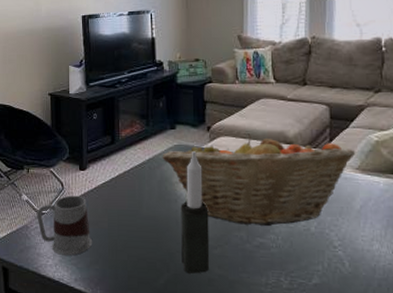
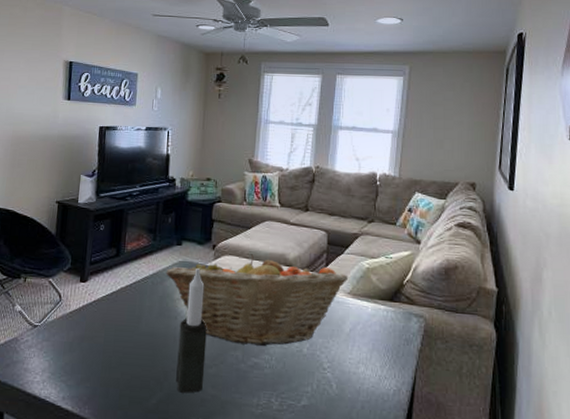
mug: present [37,195,93,256] -> none [29,307,86,372]

